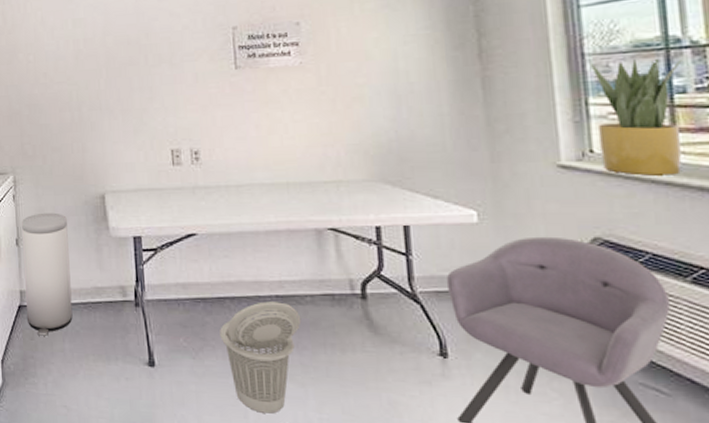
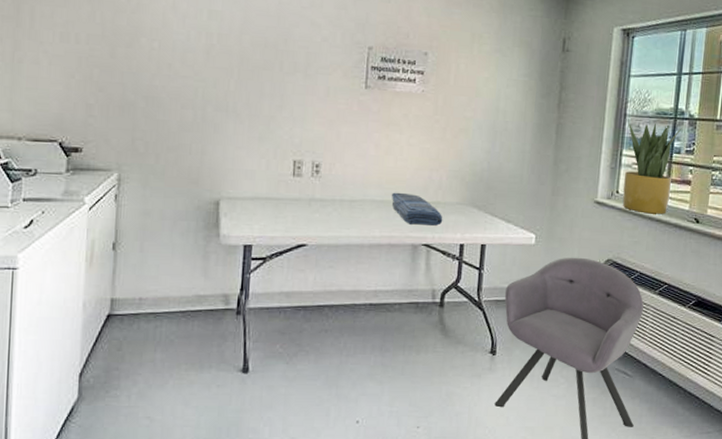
pedal bin: present [22,212,73,336] -> none [115,216,175,346]
laundry basket: present [220,301,302,414] -> none [315,309,388,410]
towel: none [281,173,349,209] -> present [391,192,443,226]

